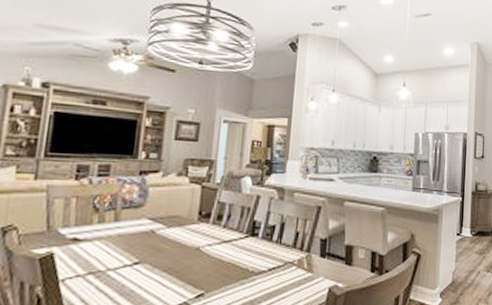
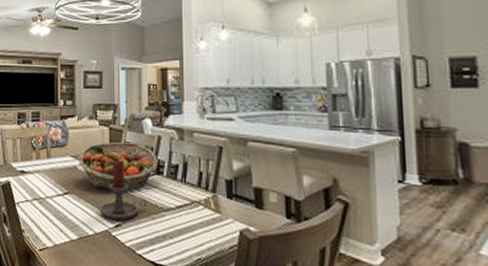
fruit basket: none [158,201,256,256] -> present [79,141,159,190]
candle holder: none [179,221,237,290] -> present [100,160,147,221]

